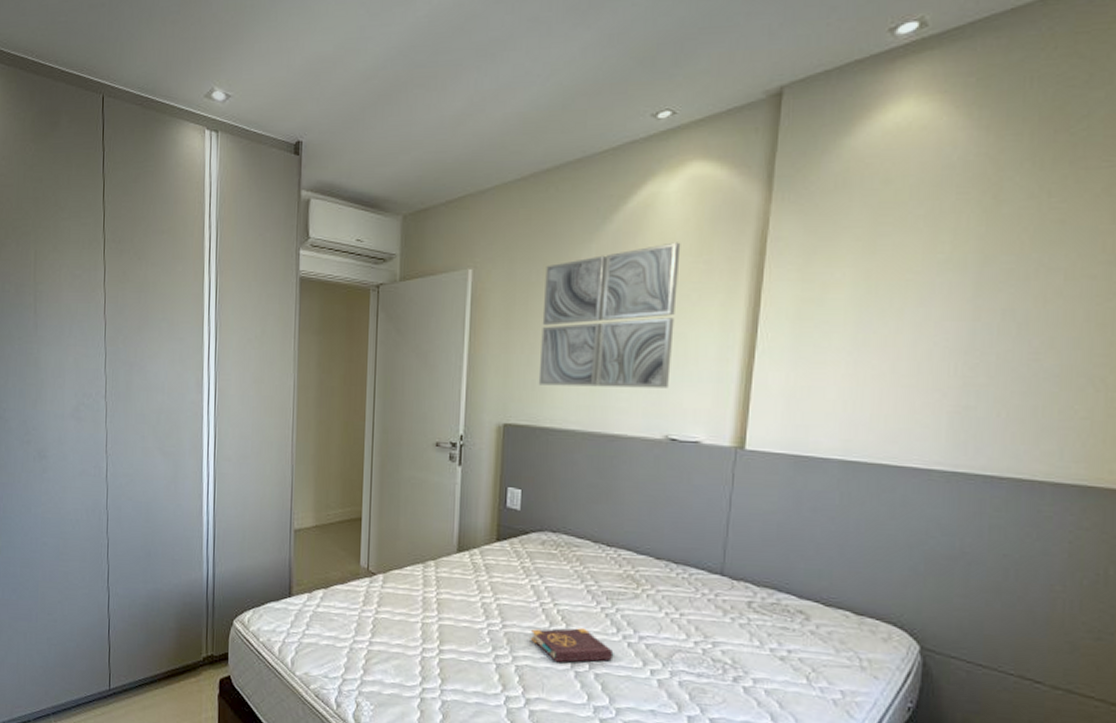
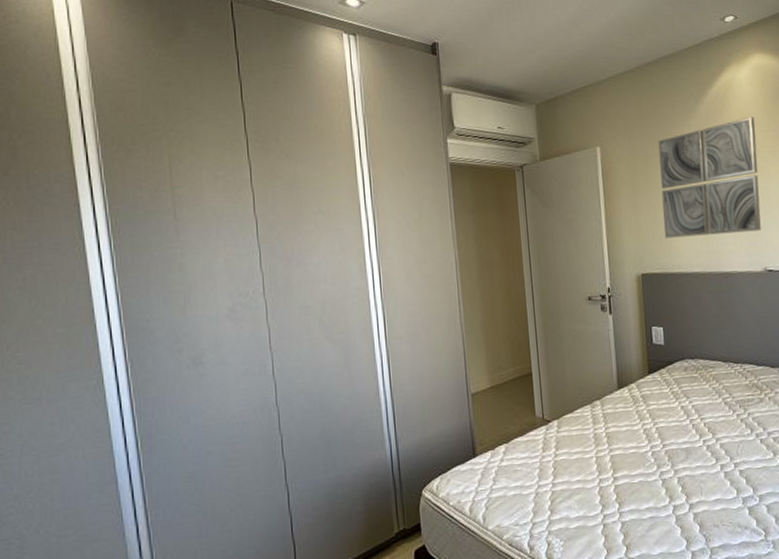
book: present [530,628,616,663] -> none [685,434,753,468]

